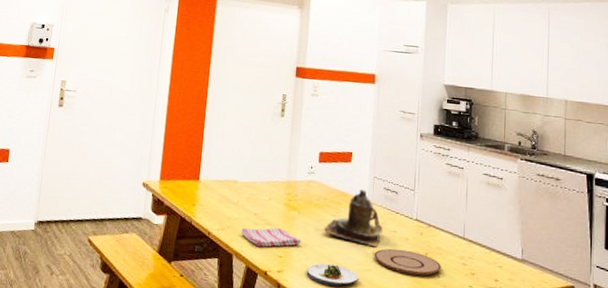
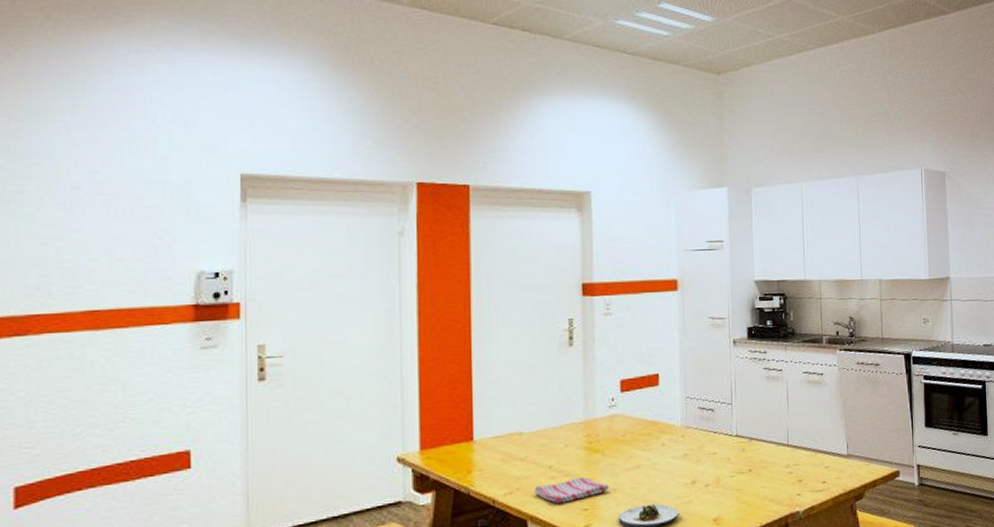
teapot: present [323,189,383,248] -> none [634,413,701,476]
plate: present [374,248,441,276] -> none [694,470,767,497]

